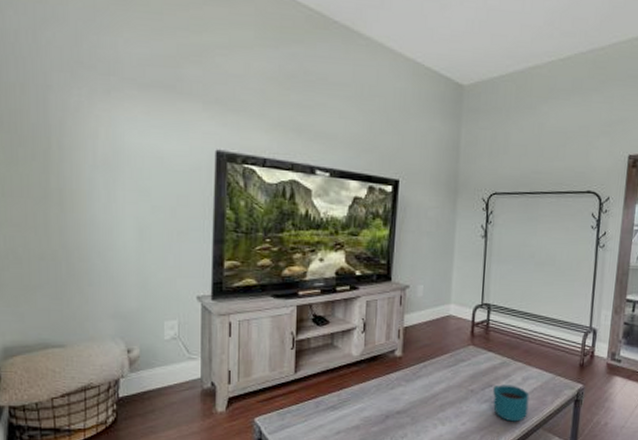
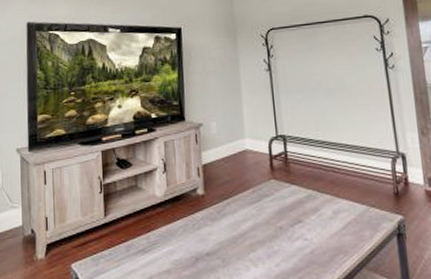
cup: present [493,385,530,422] -> none [303,219,346,261]

